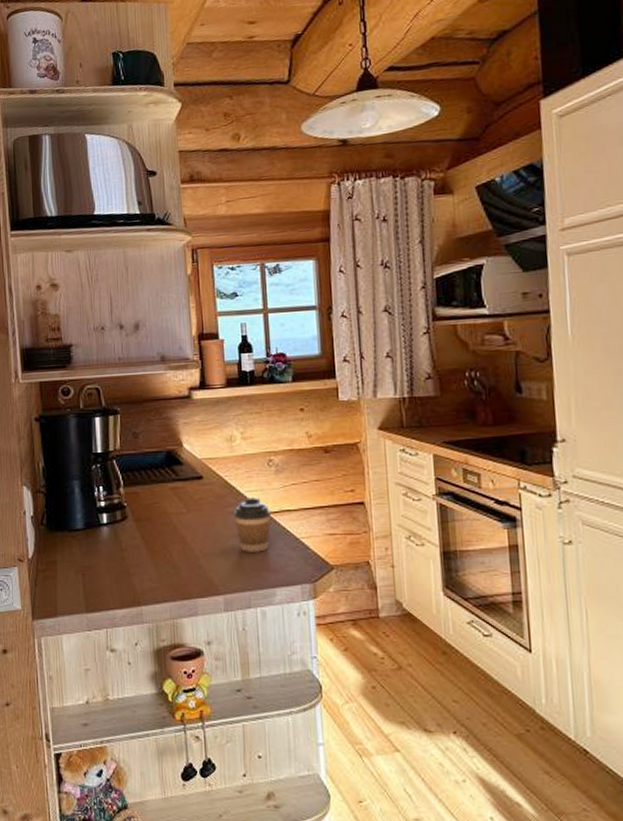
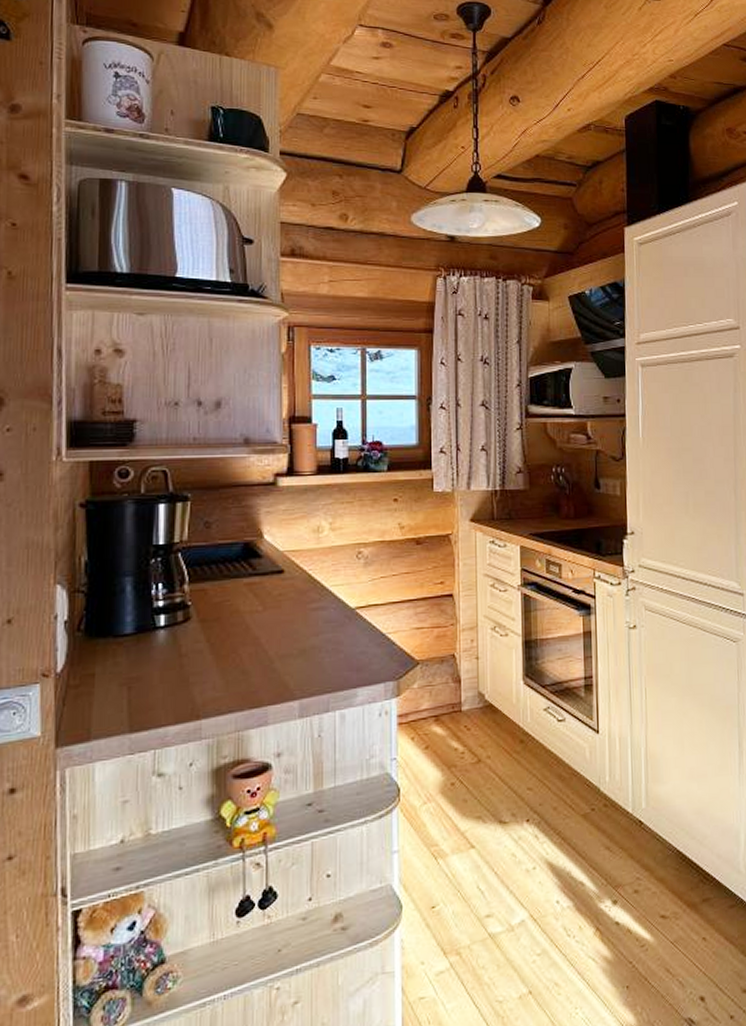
coffee cup: present [233,497,272,552] -> none [316,592,358,651]

